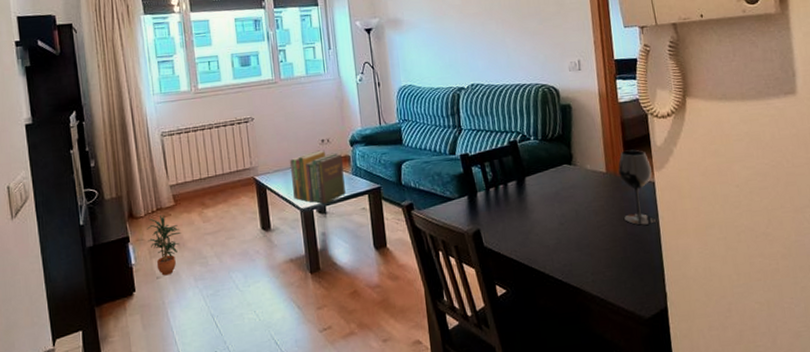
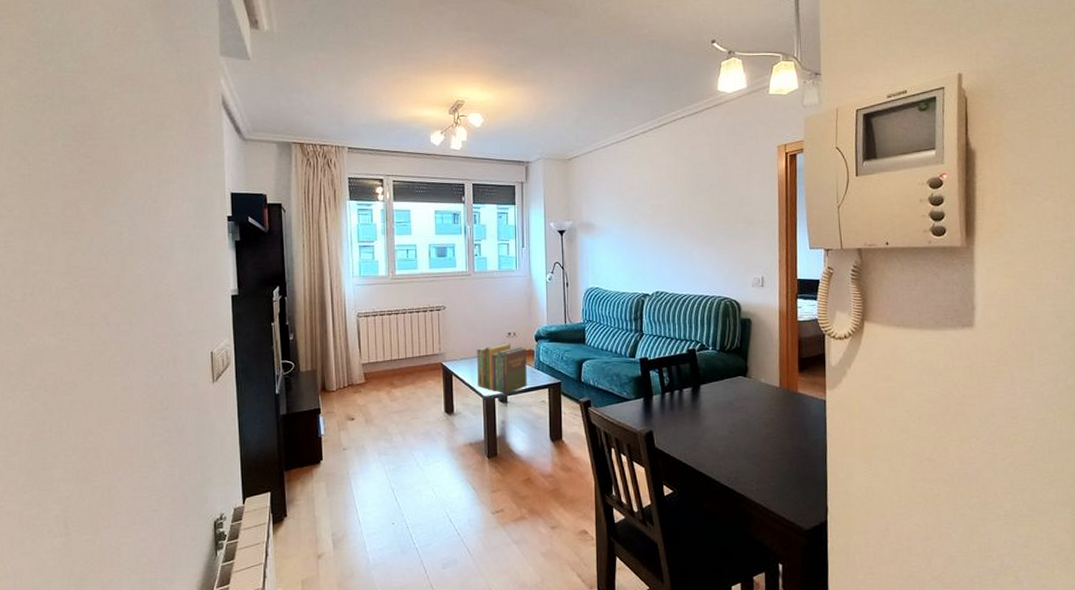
potted plant: present [147,215,182,276] -> none [336,391,370,448]
wineglass: present [618,149,656,226] -> none [791,367,824,441]

